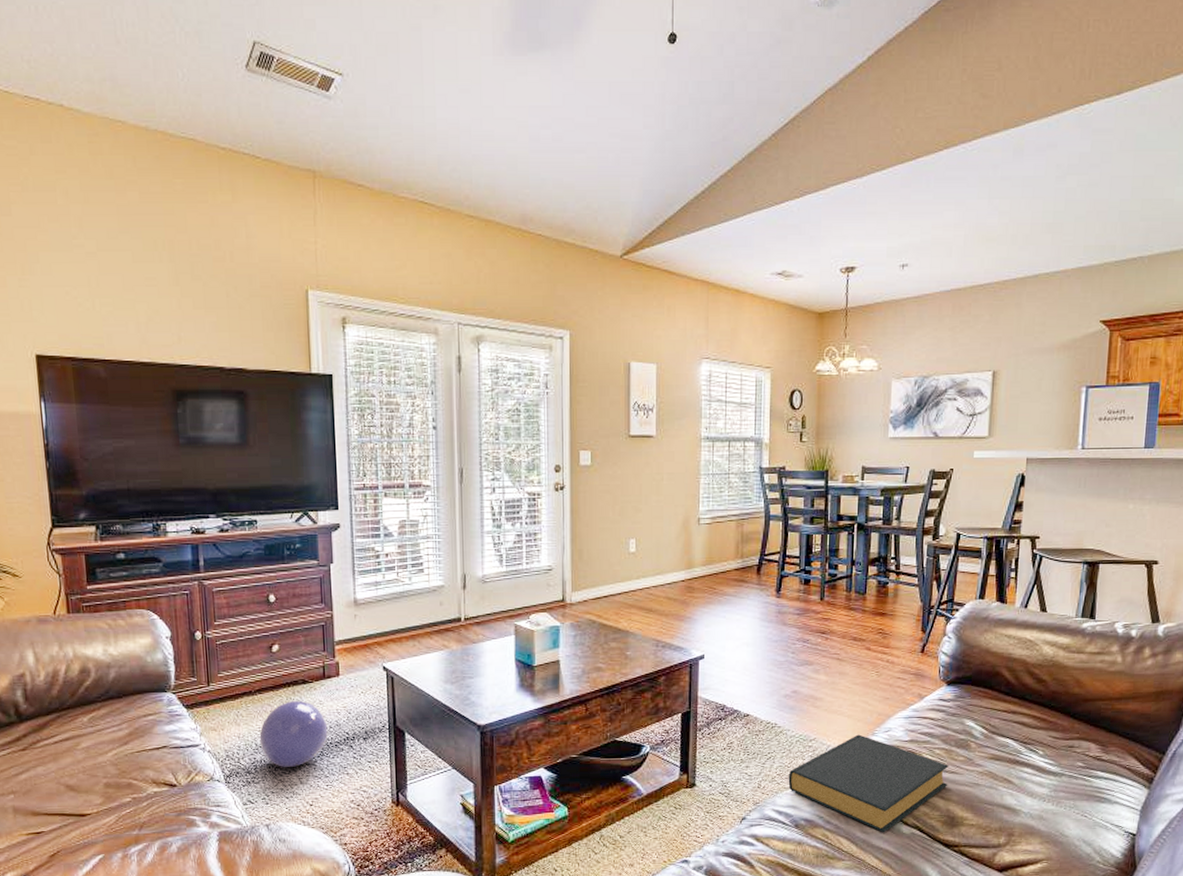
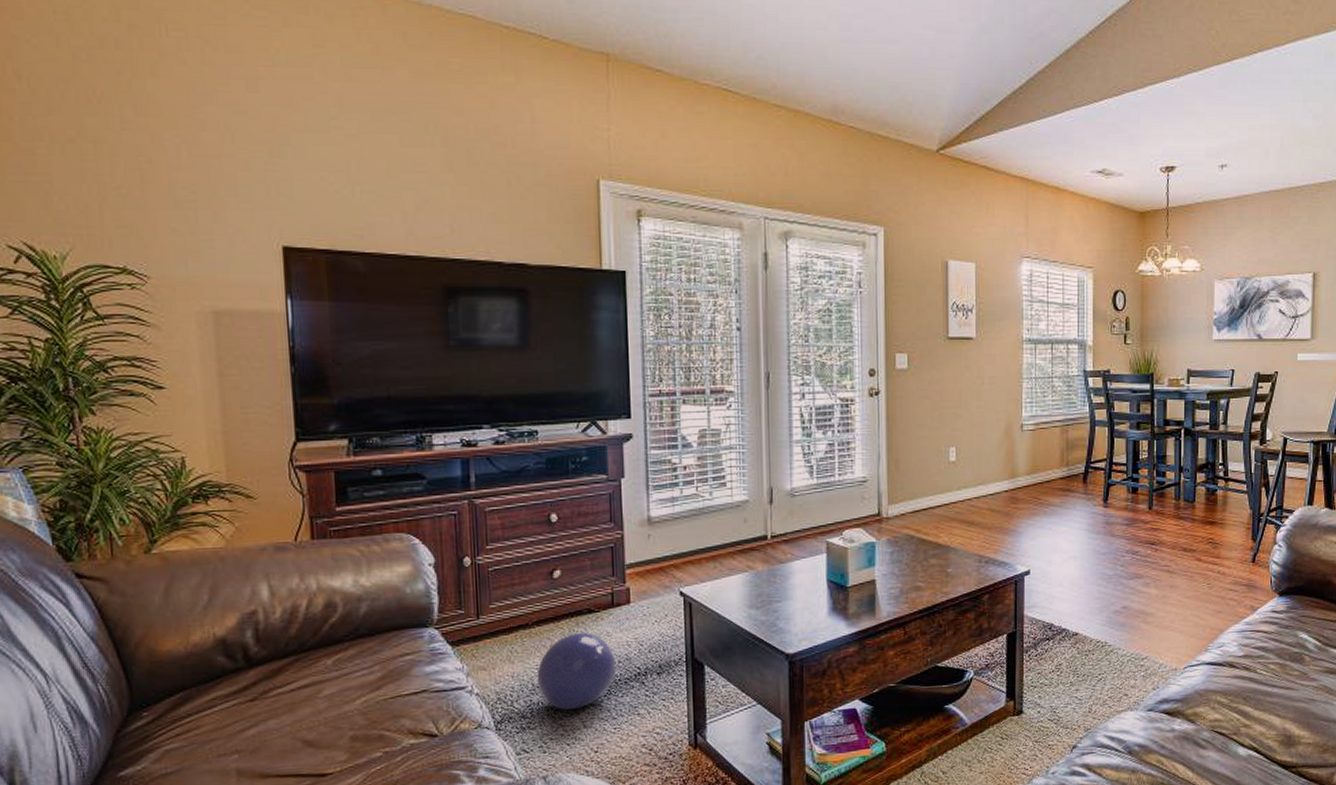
hardback book: present [788,734,949,833] -> none [1120,651,1284,756]

